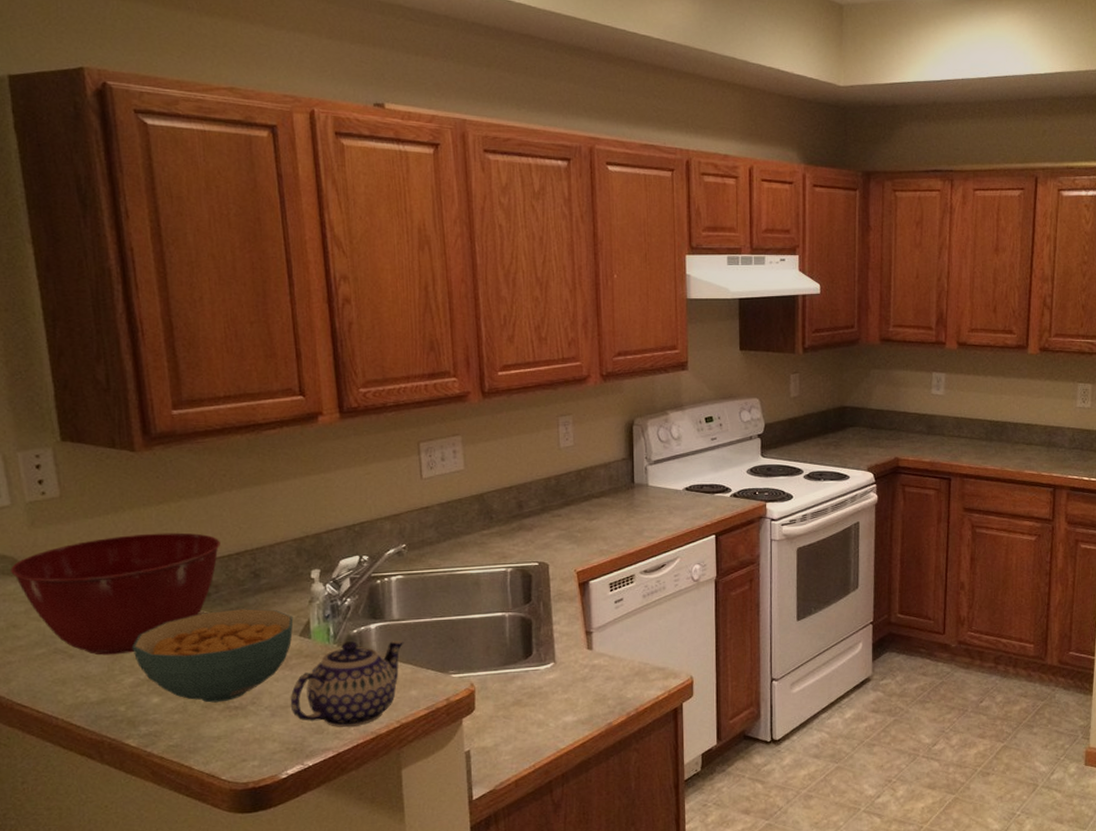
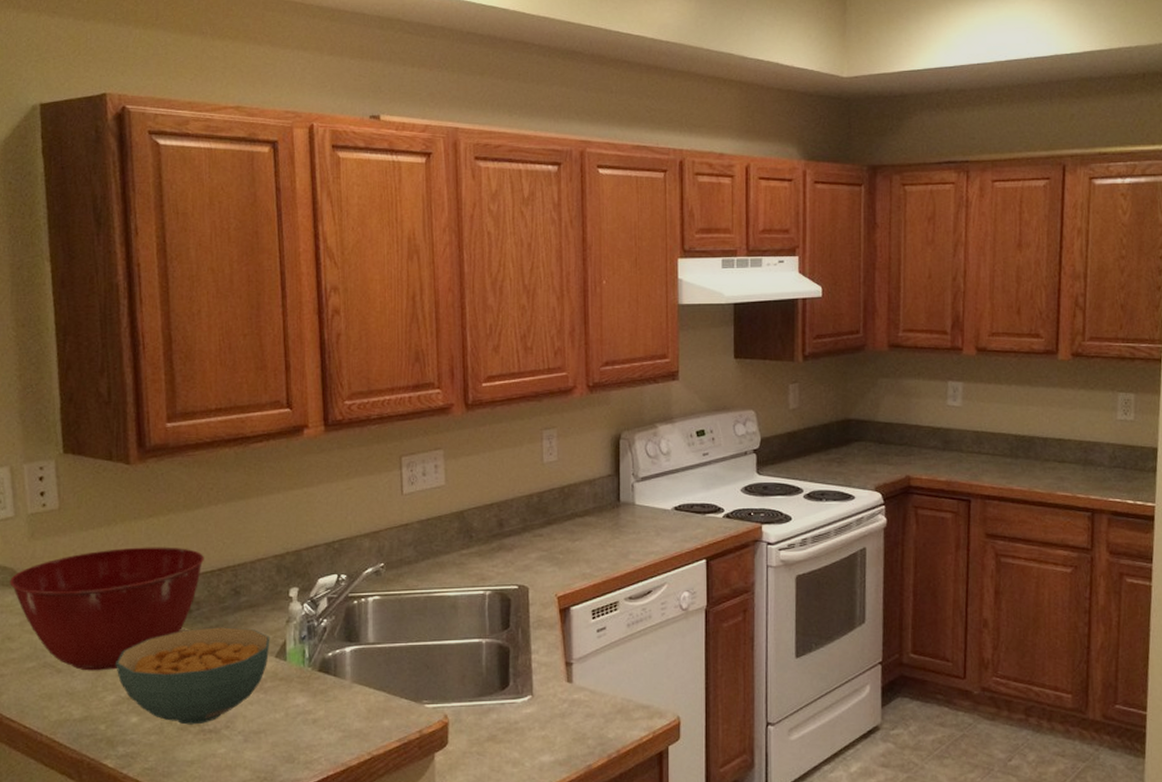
teapot: present [290,641,404,728] -> none [263,665,379,758]

